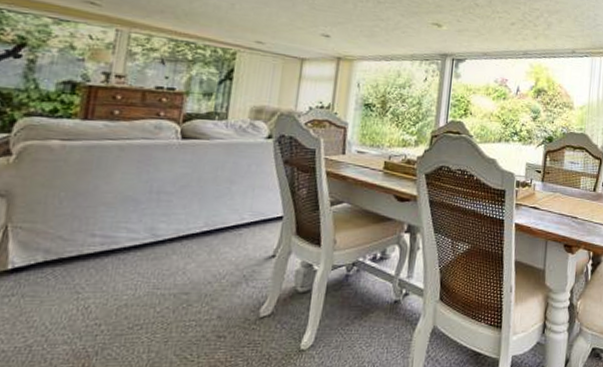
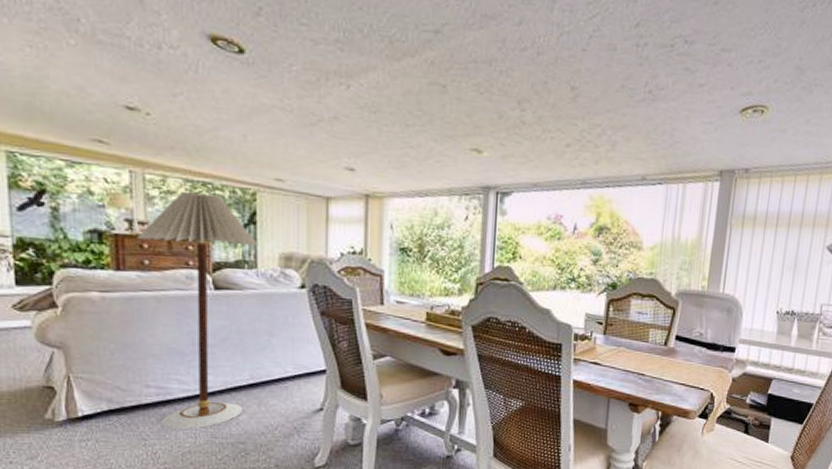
floor lamp: none [99,49,232,280] -> present [137,191,259,429]

